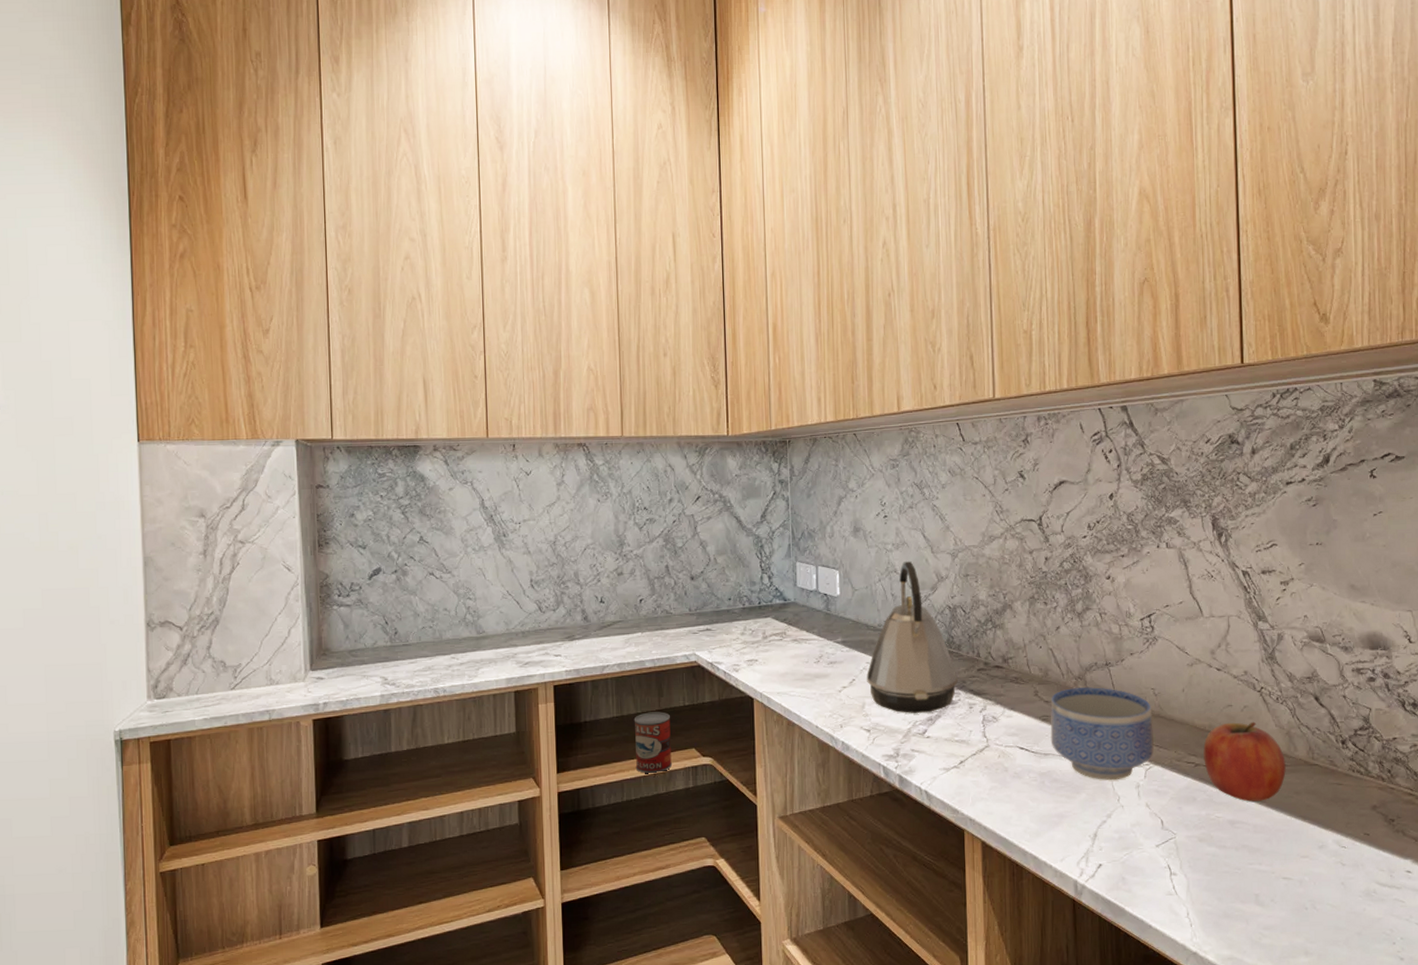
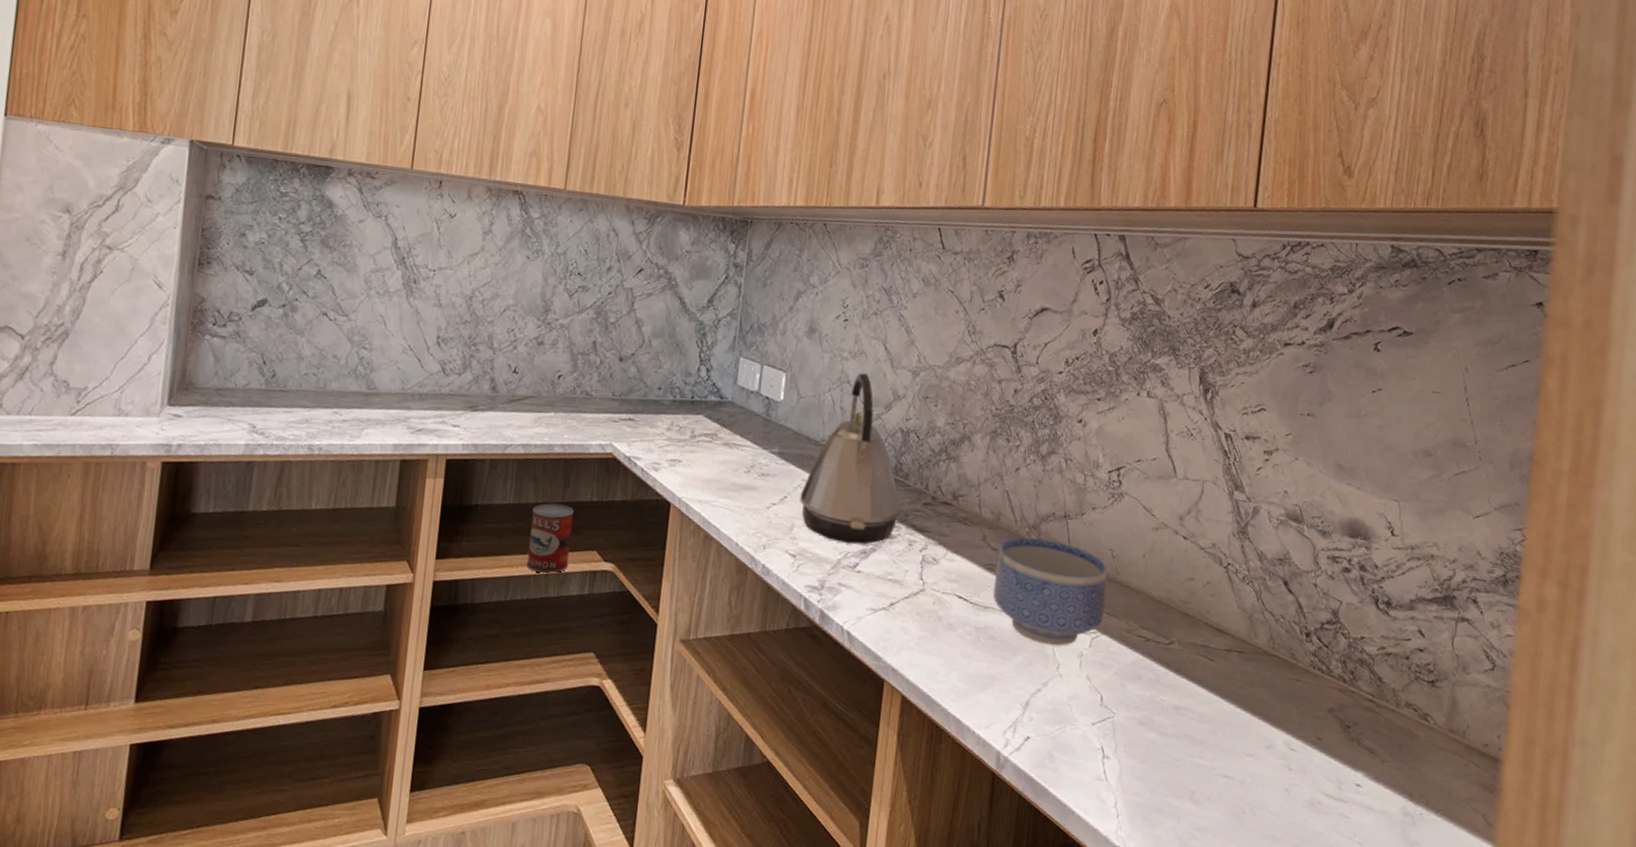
fruit: present [1203,721,1286,802] -> none [1156,597,1244,689]

